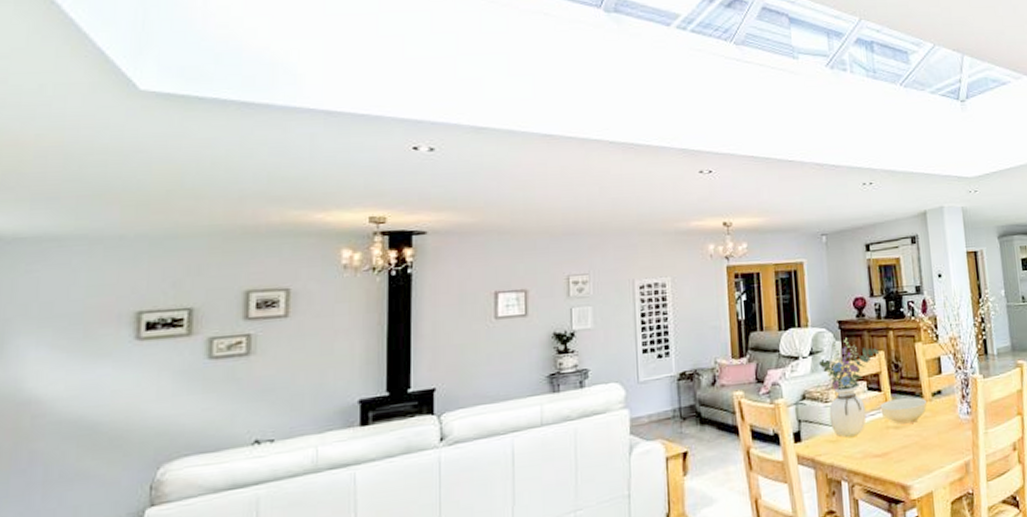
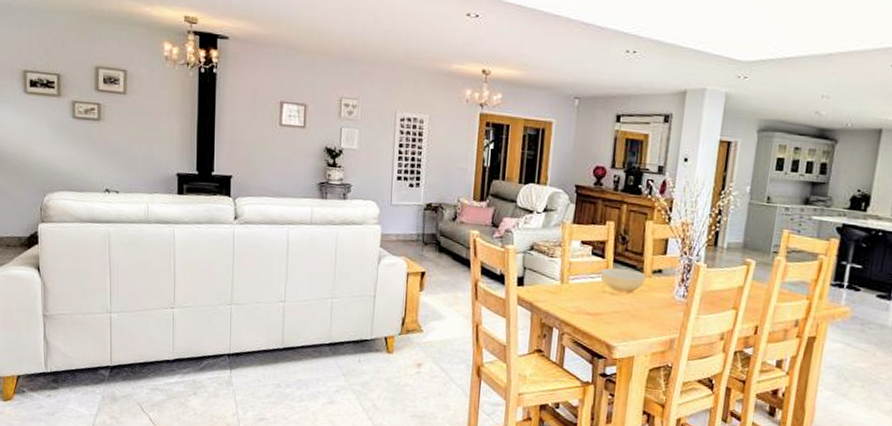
bouquet: present [819,338,880,439] -> none [551,202,610,294]

